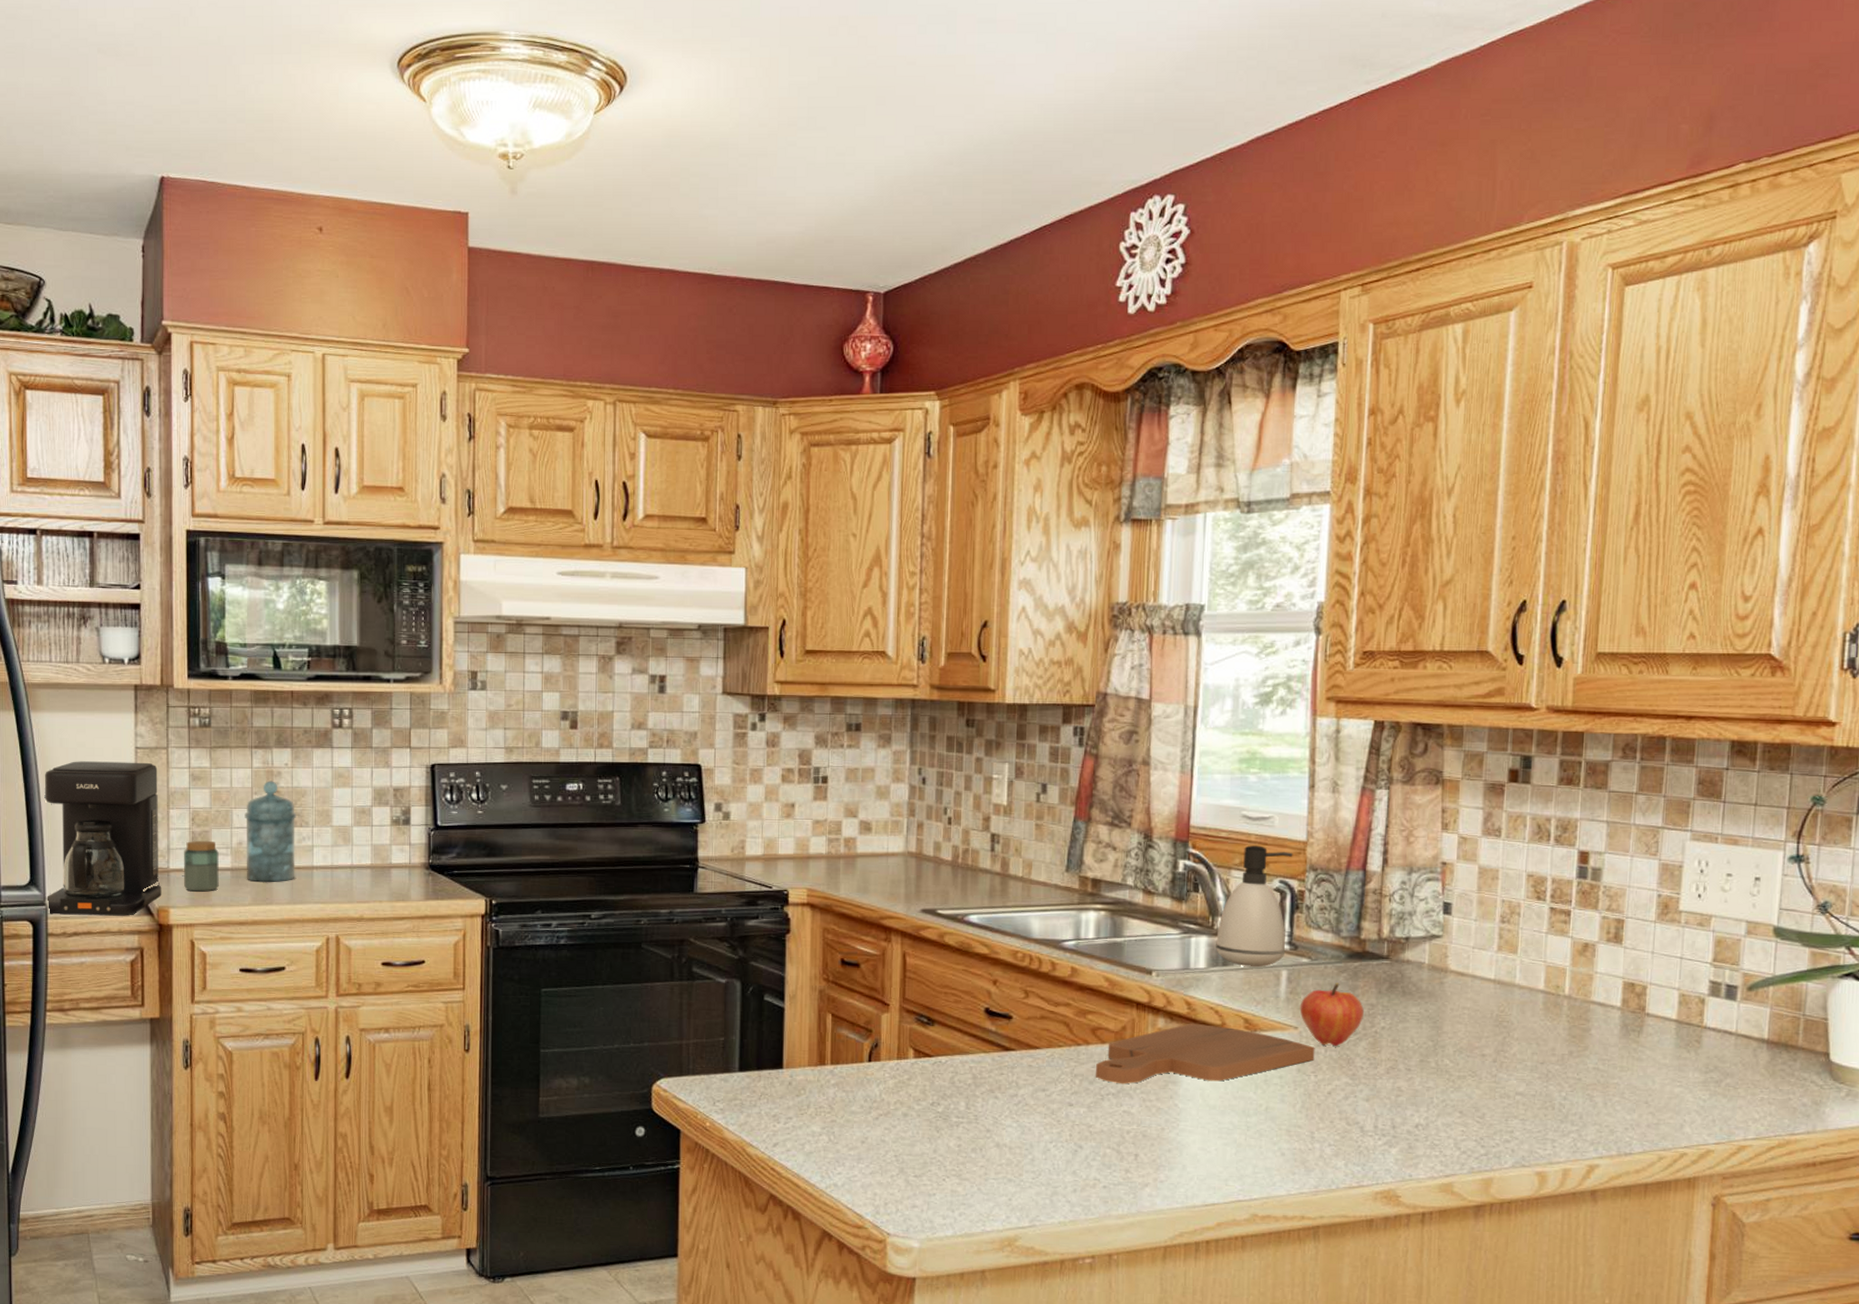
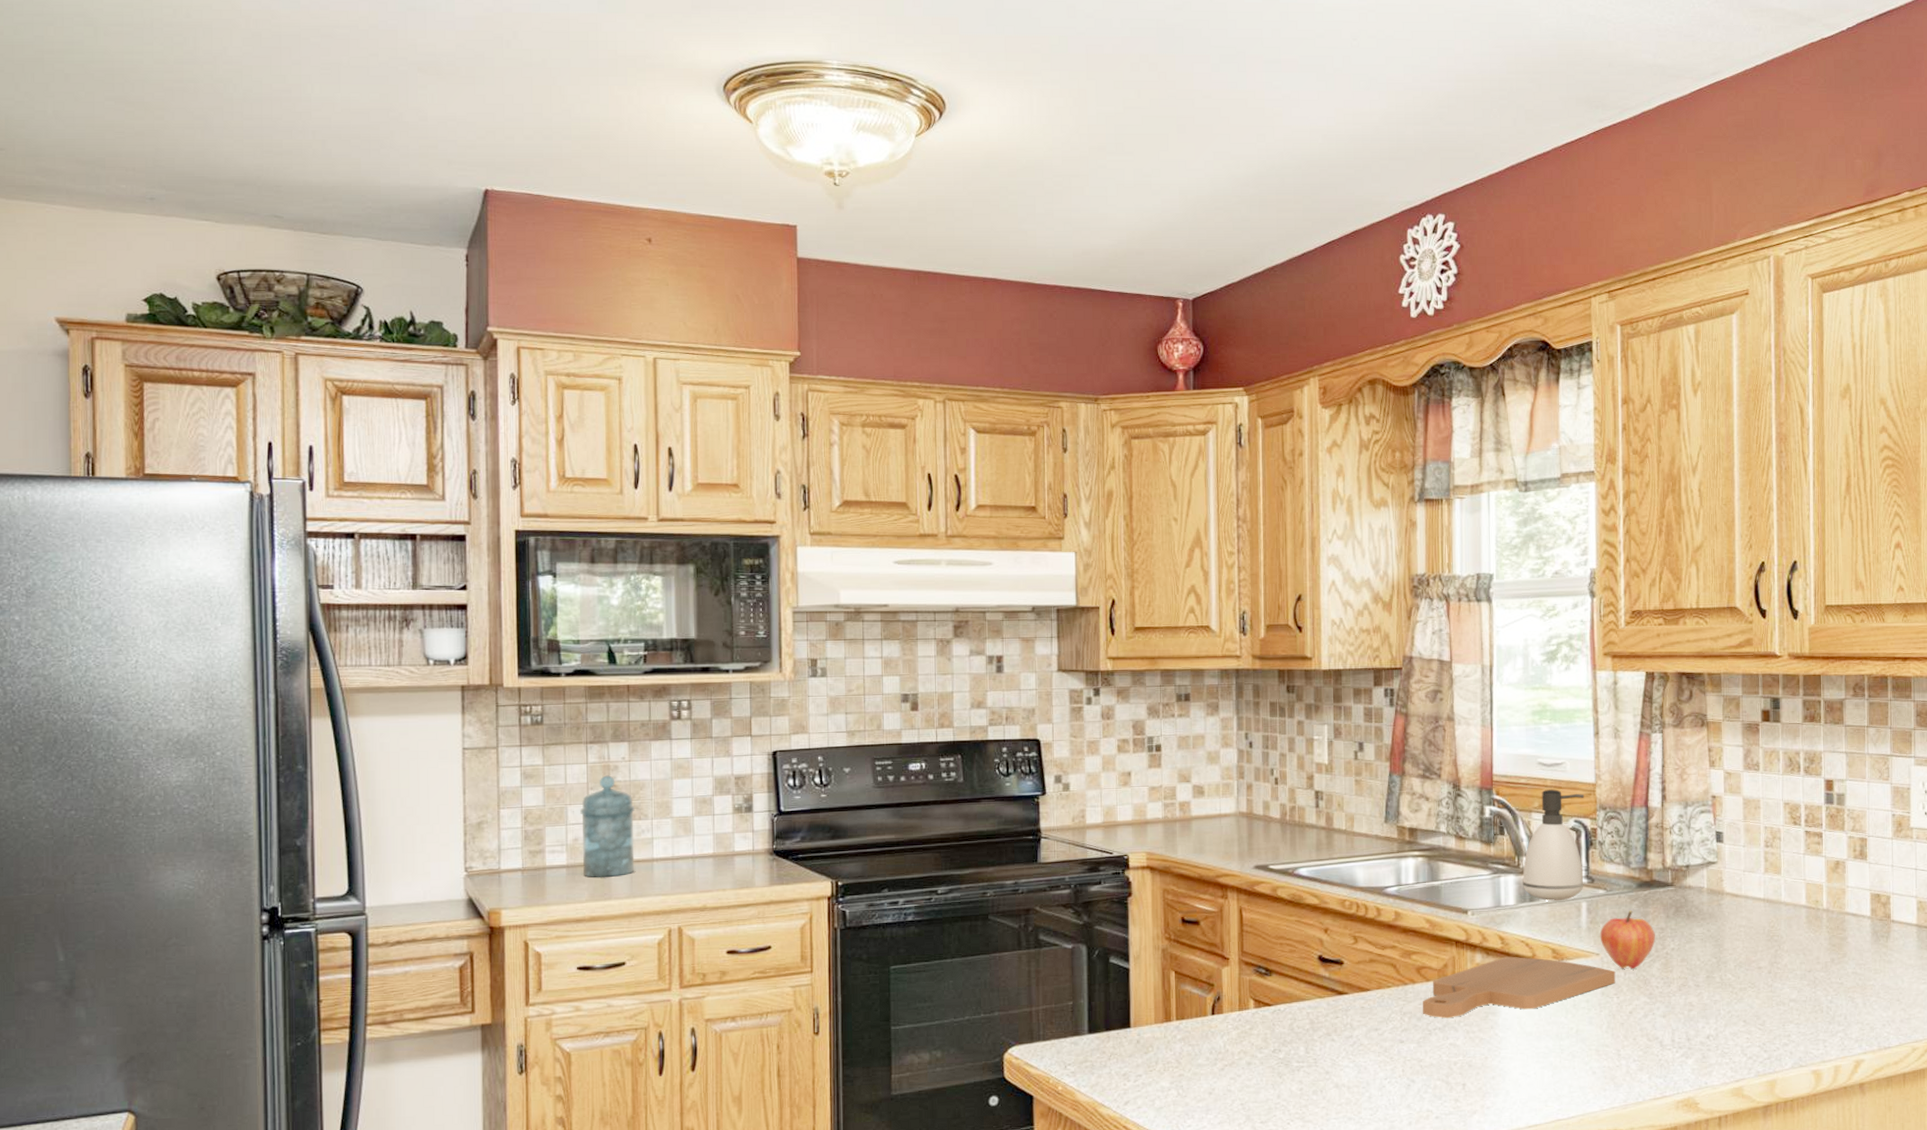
coffee maker: present [45,761,162,915] -> none [364,763,493,924]
peanut butter: present [184,840,219,892] -> none [516,839,554,891]

